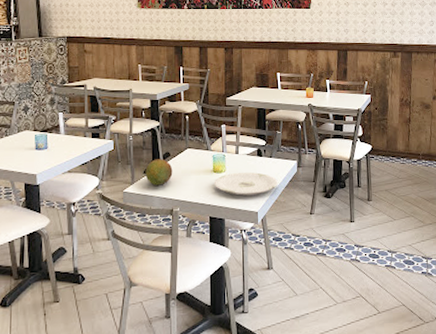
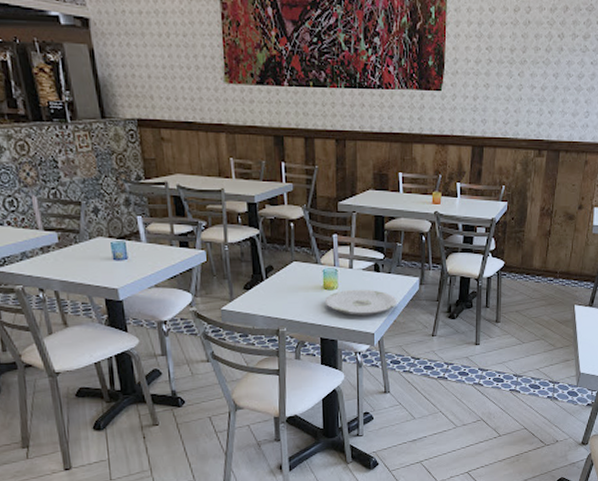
fruit: present [145,159,173,186] -> none [245,273,277,303]

